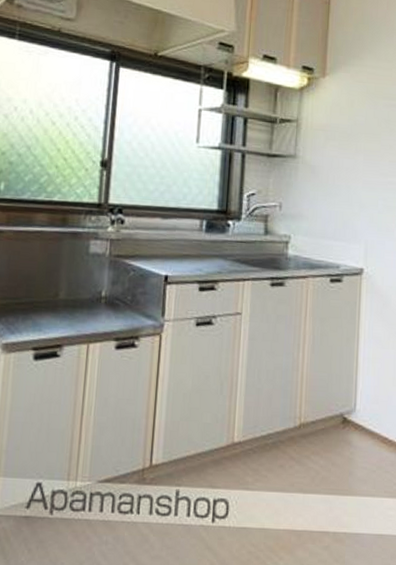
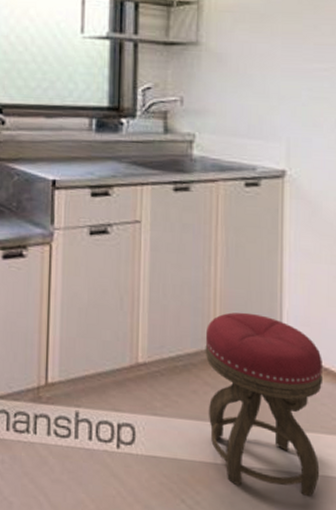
stool: none [291,393,388,555] -> present [205,312,324,497]

